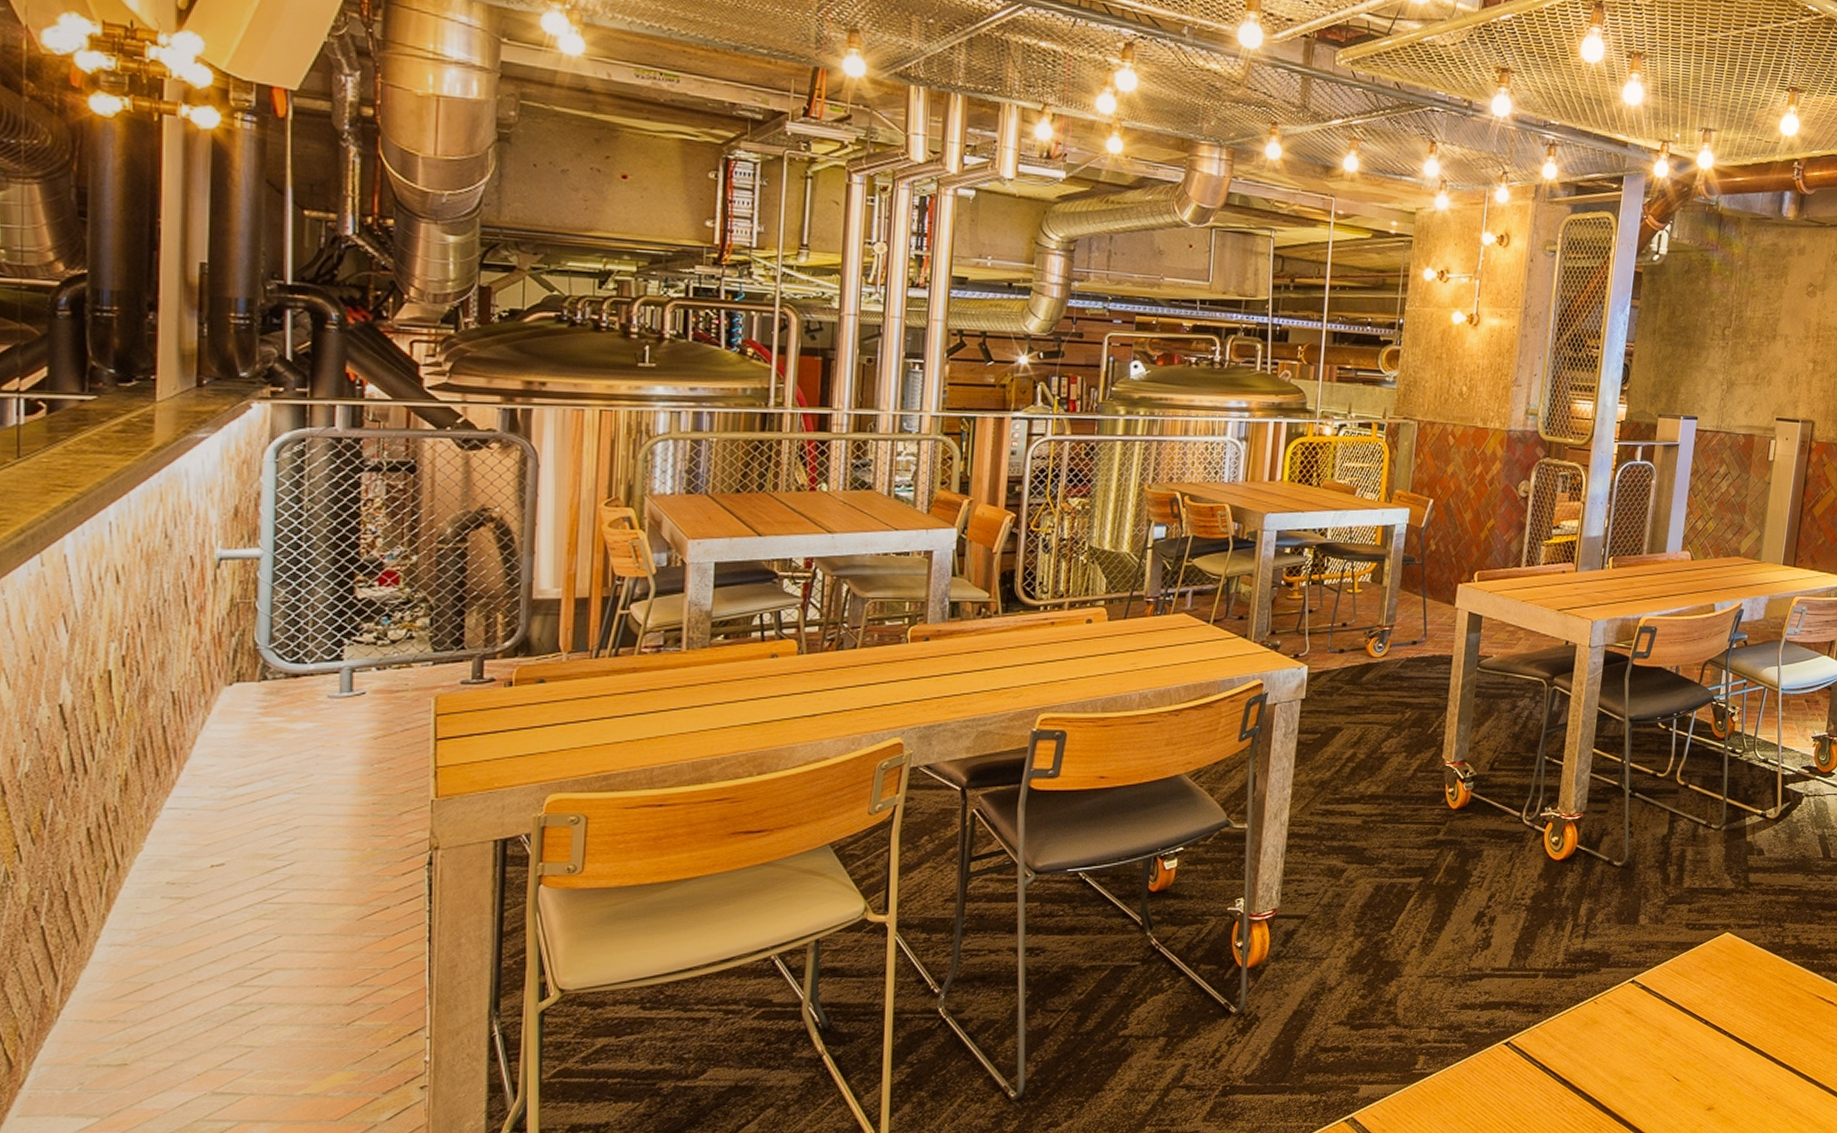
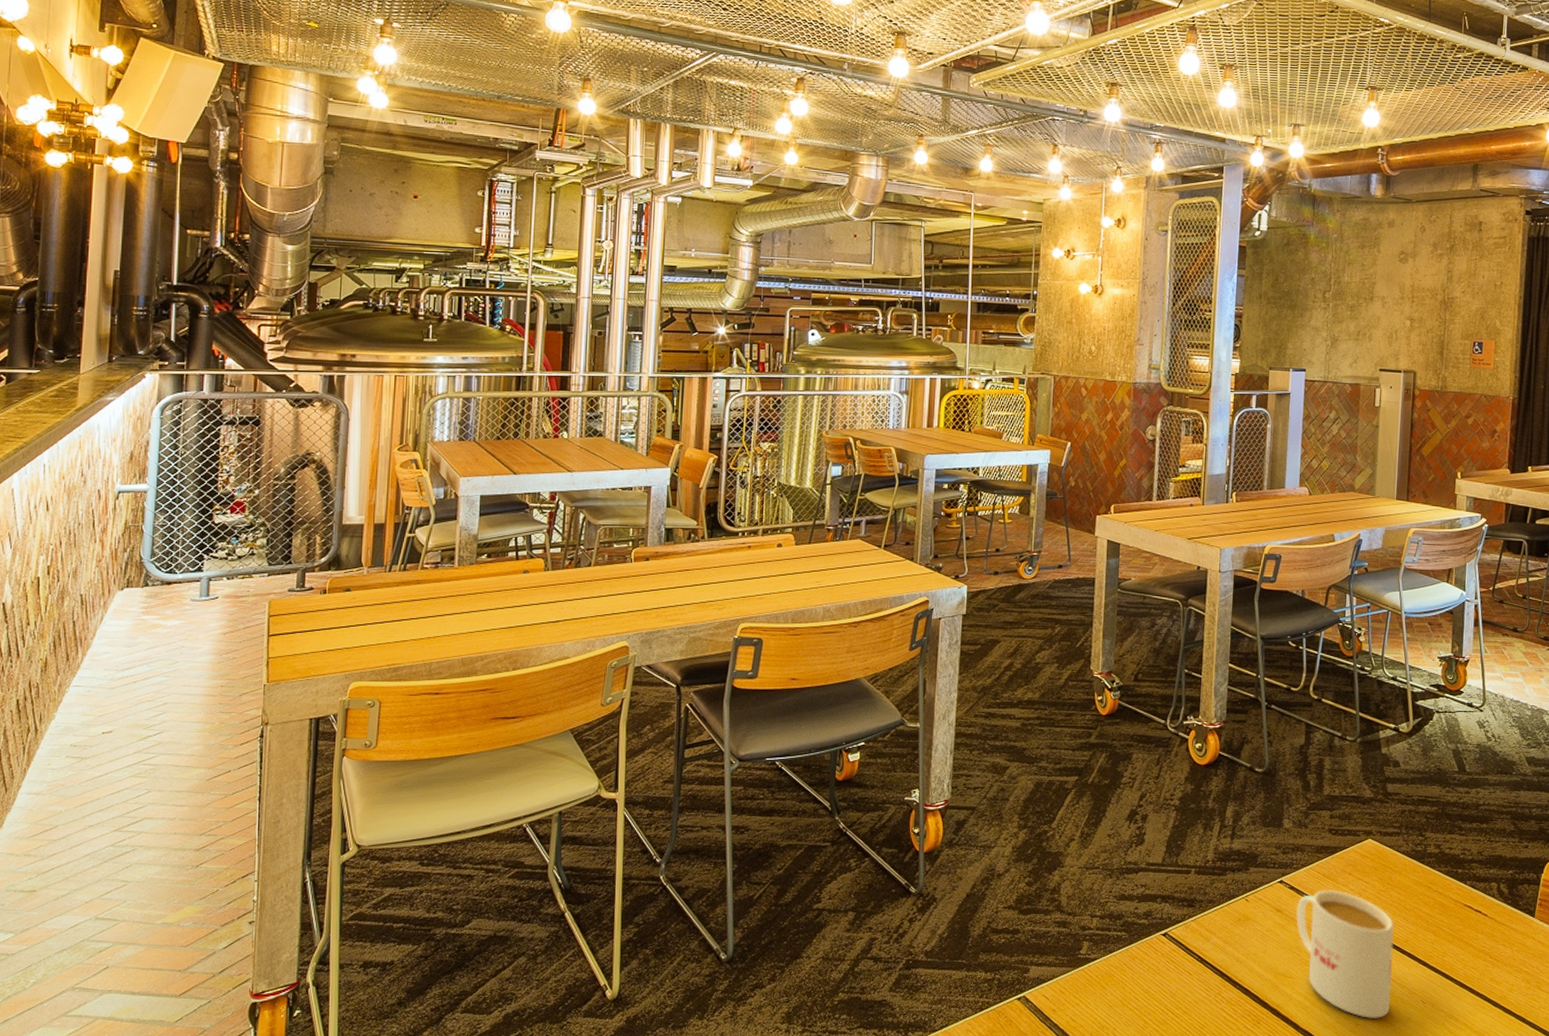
mug: none [1645,987,1745,1118] -> present [1295,889,1394,1018]

